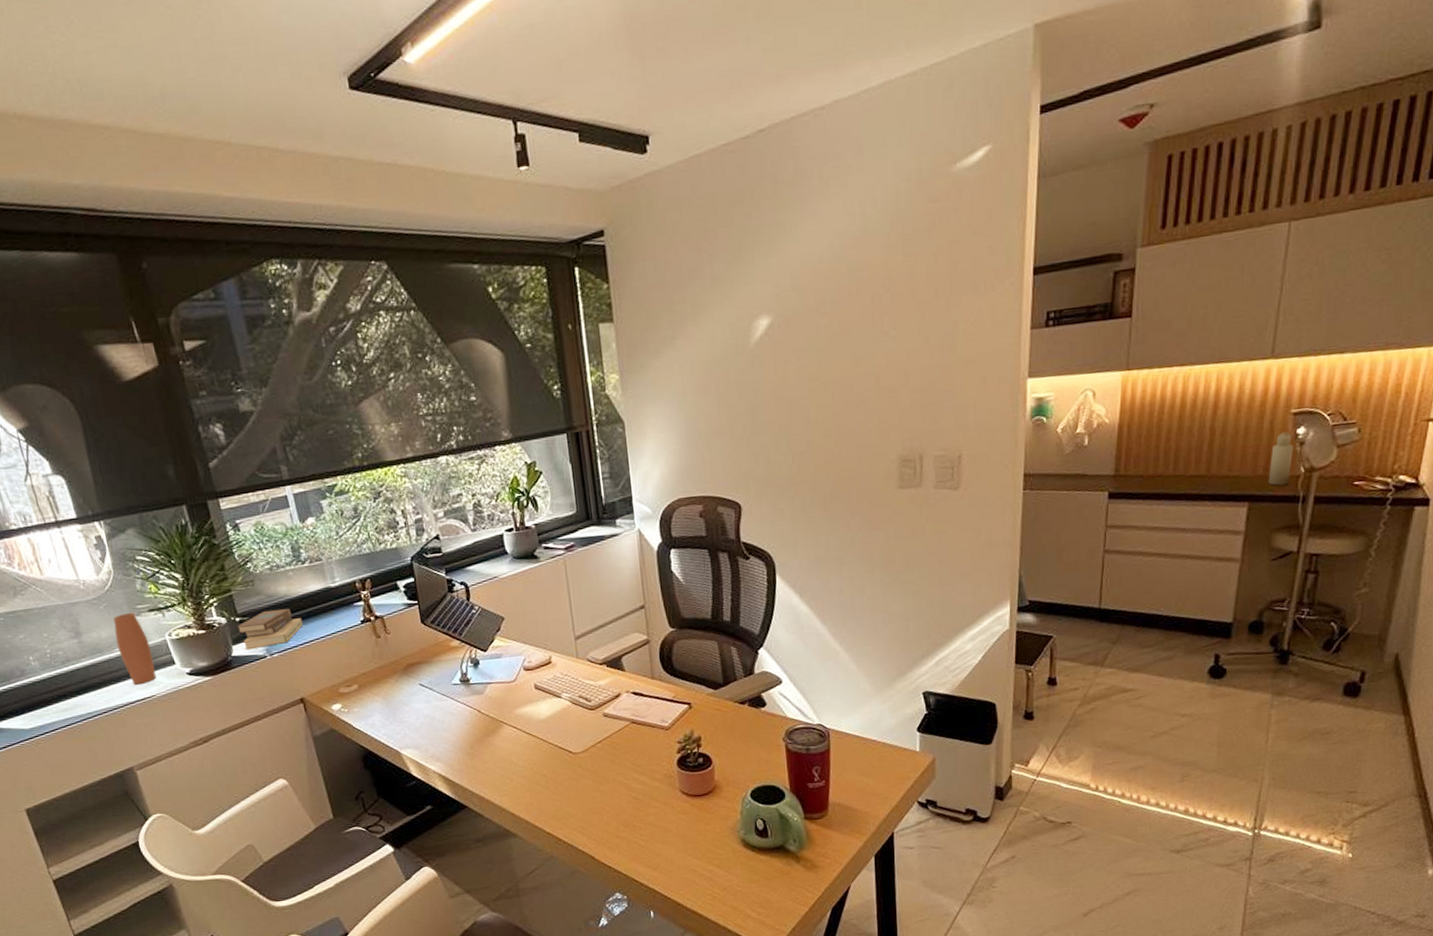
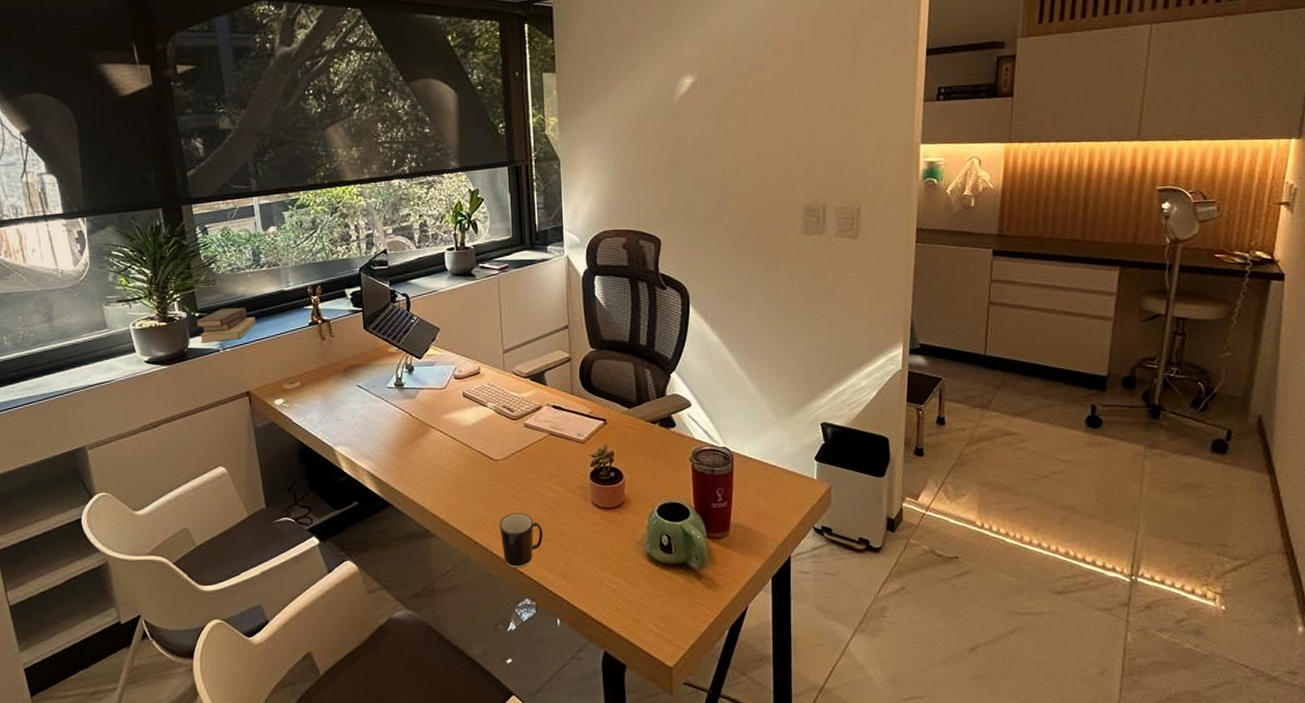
vase: present [112,612,157,685] -> none [83,301,117,369]
mug: none [583,806,631,864] -> present [499,513,543,569]
bottle: present [1268,431,1293,486] -> none [1137,205,1159,254]

